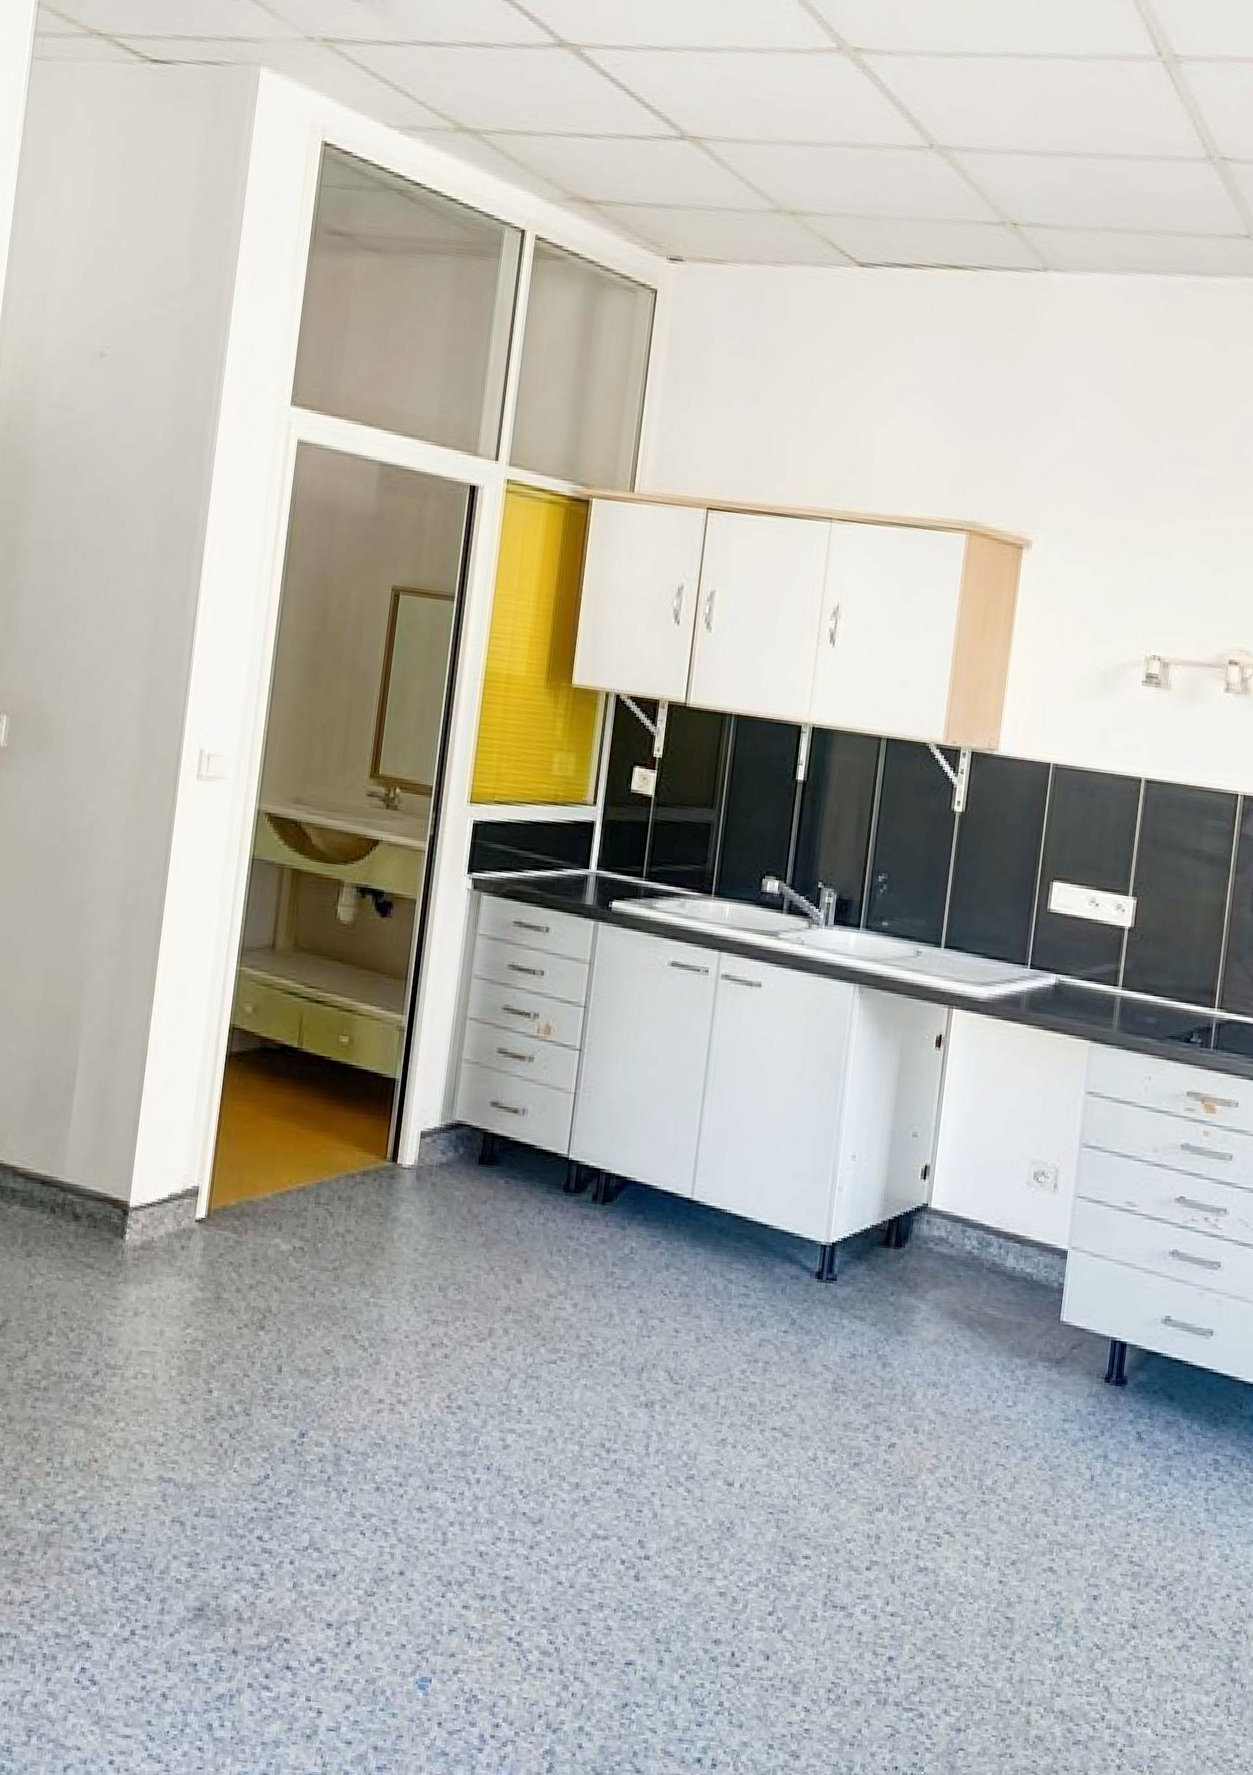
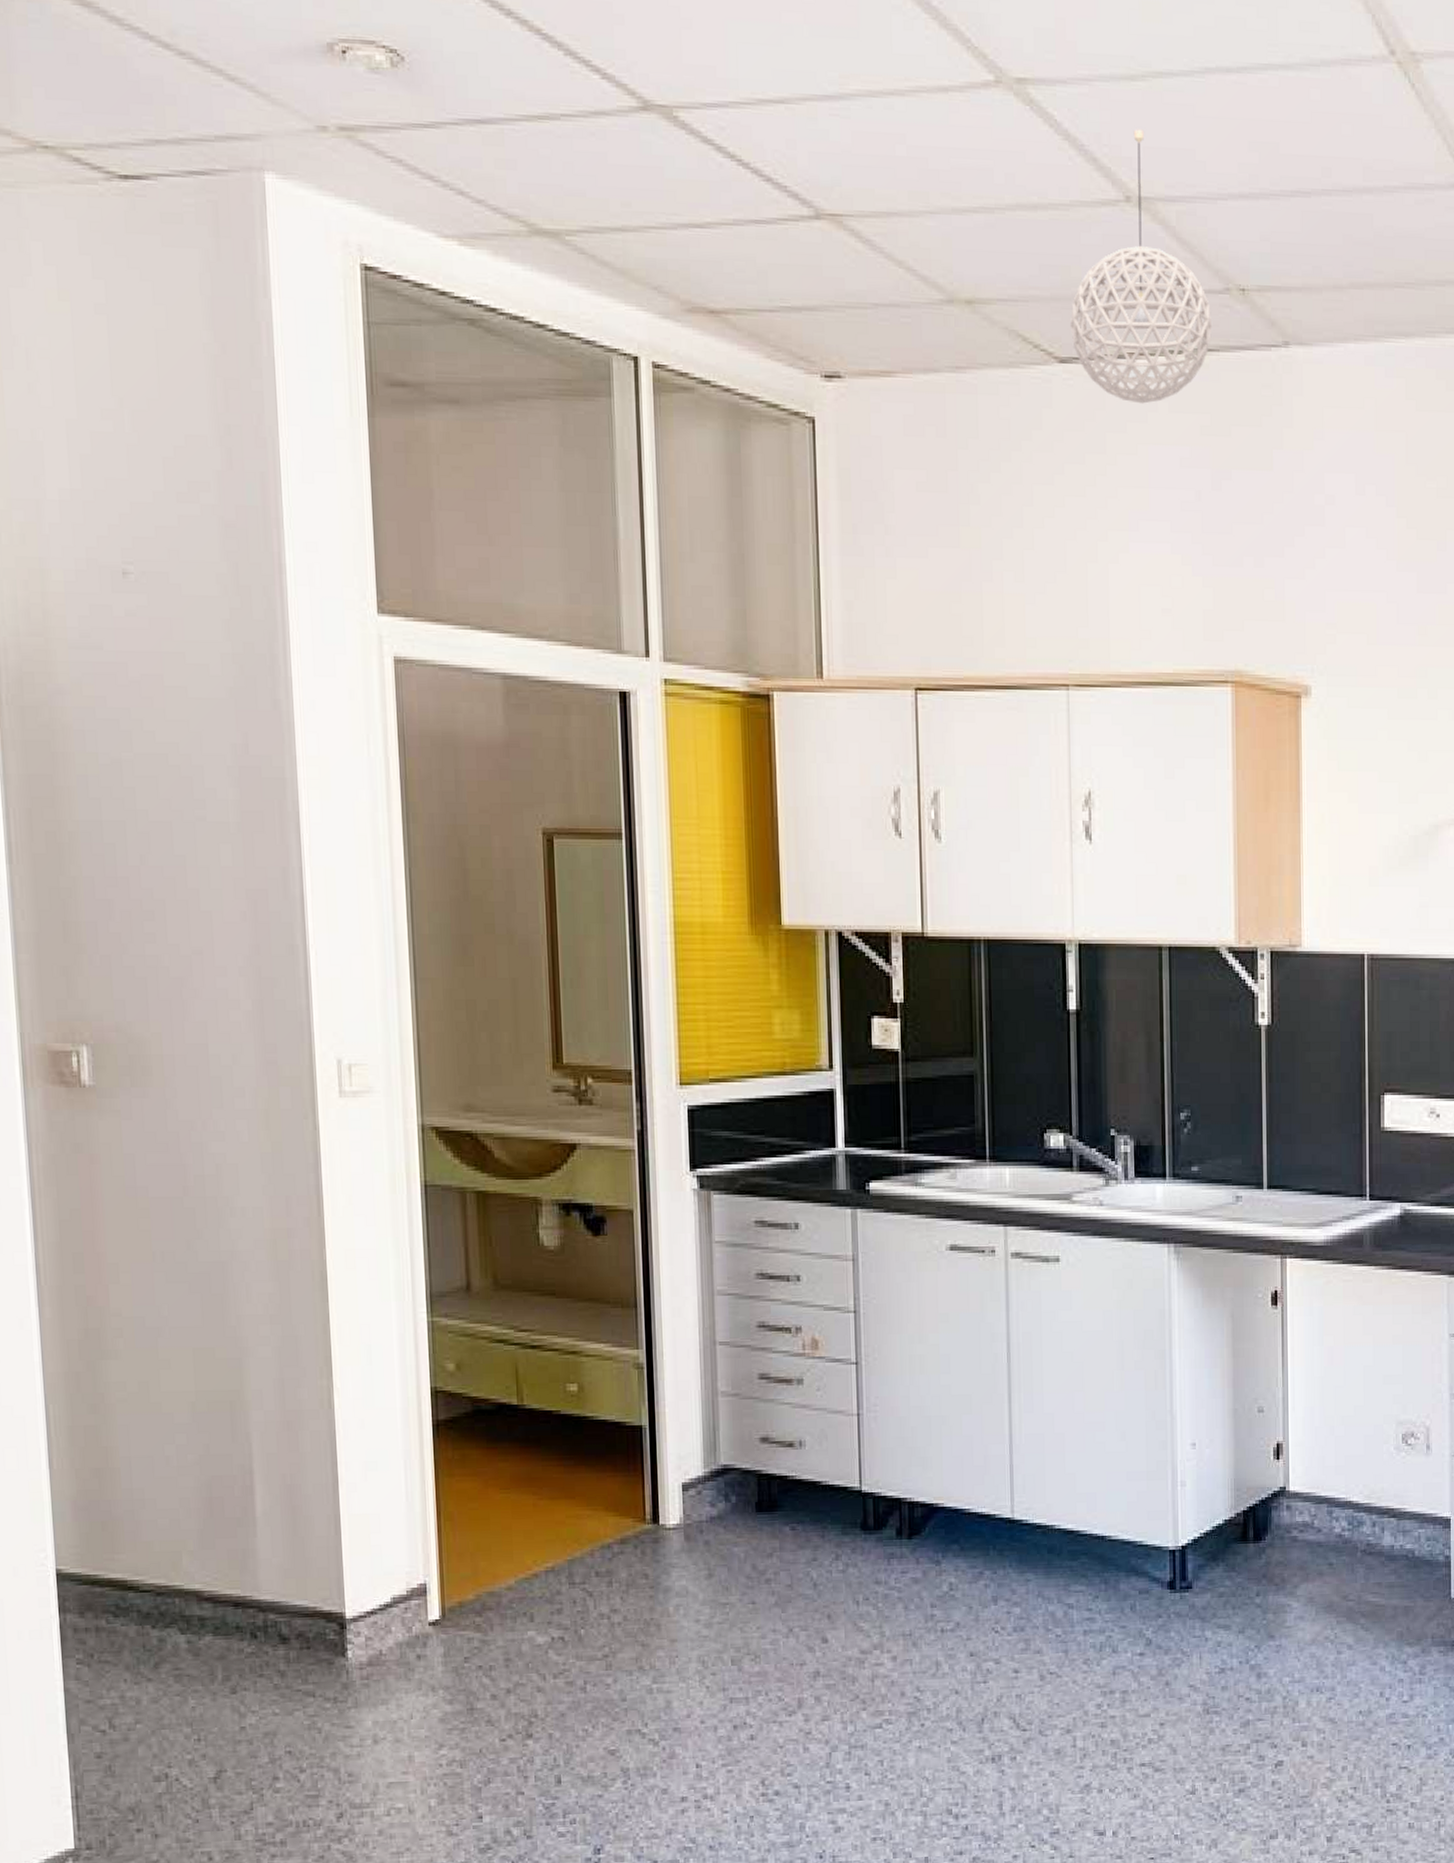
pendant light: none [871,94,987,305] -> present [1070,129,1213,404]

